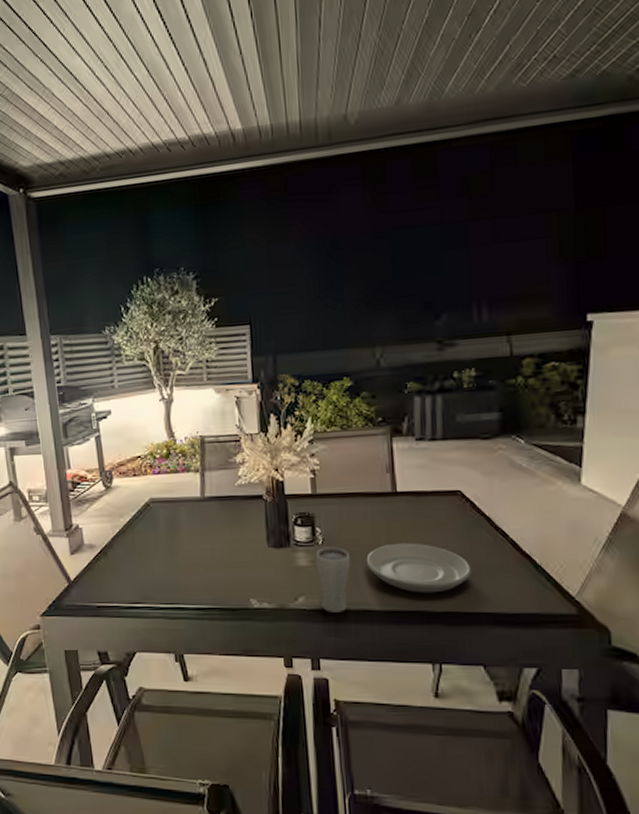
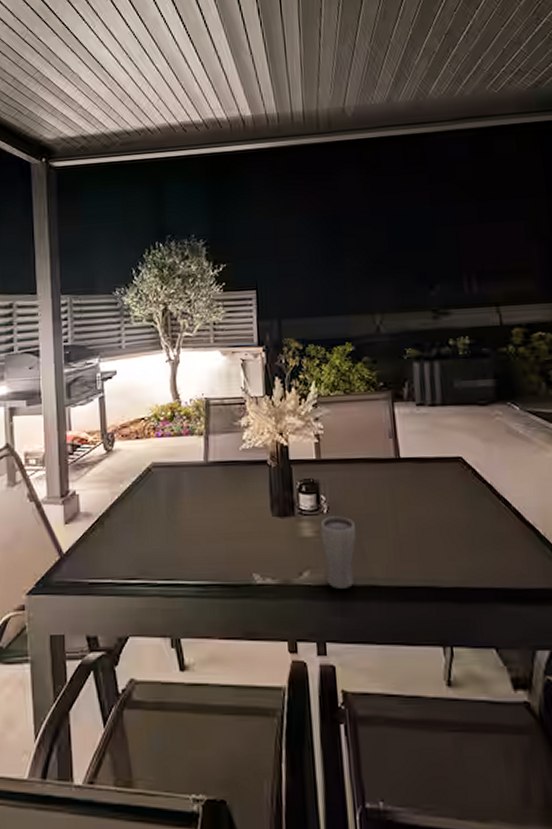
plate: present [366,543,472,593] -> none [371,512,478,567]

